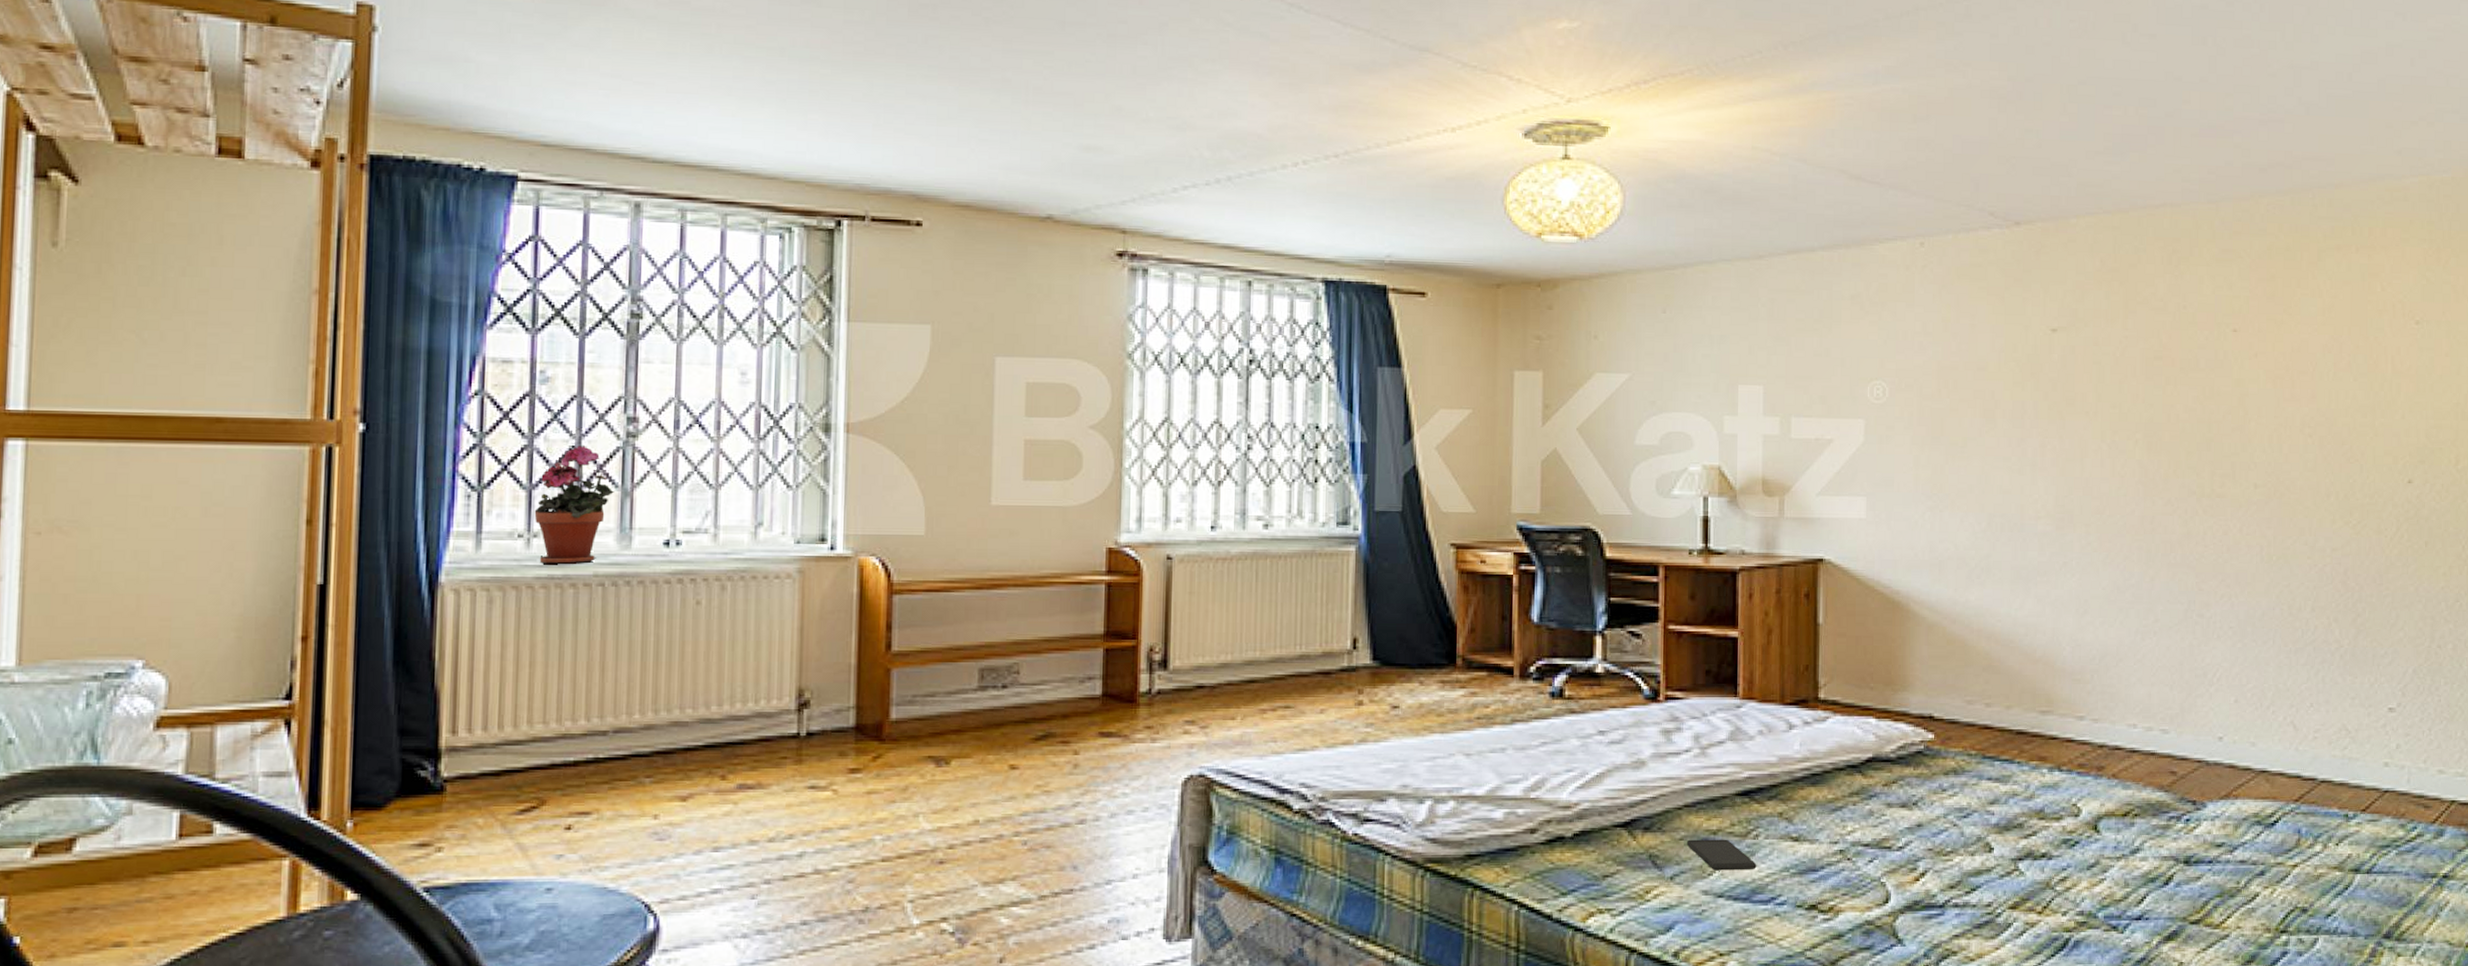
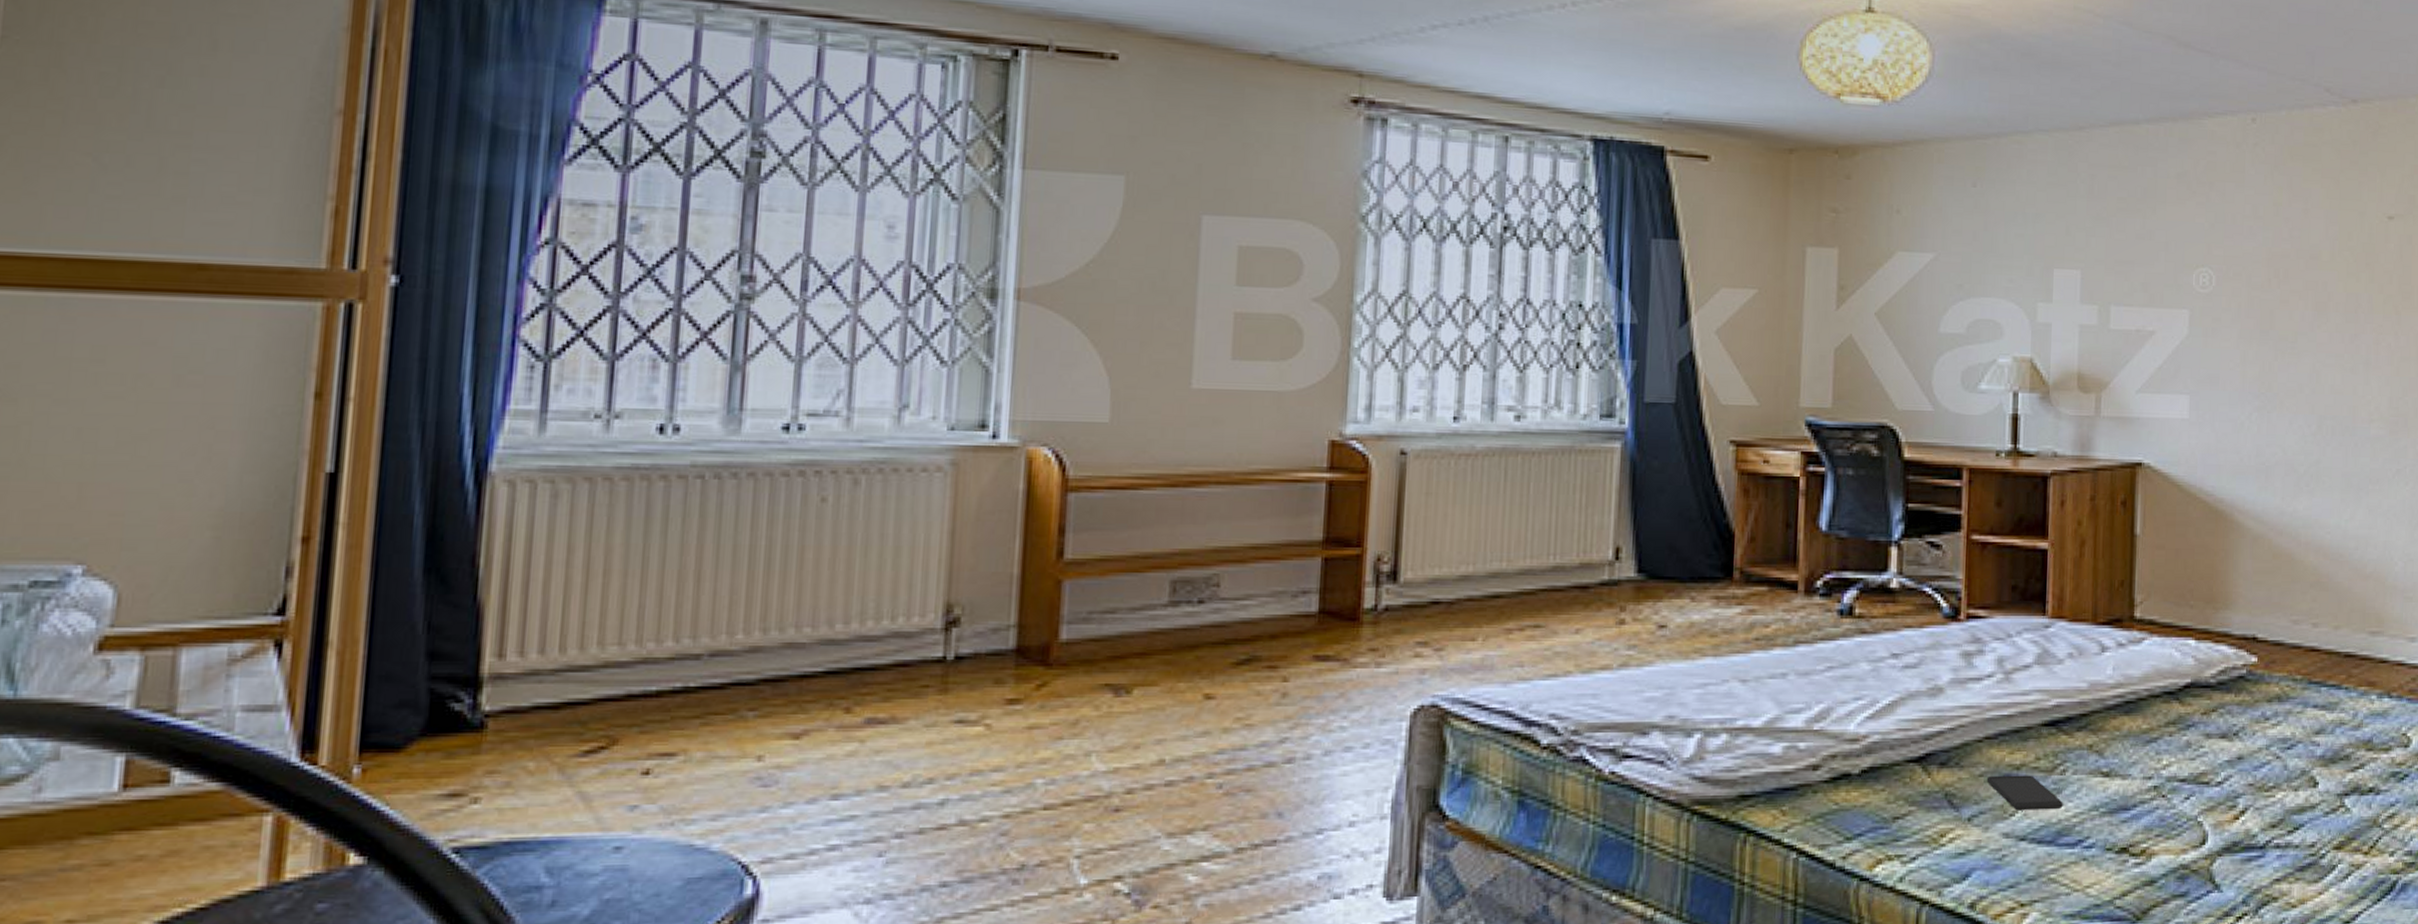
potted plant: present [534,446,614,565] -> none [616,308,721,453]

